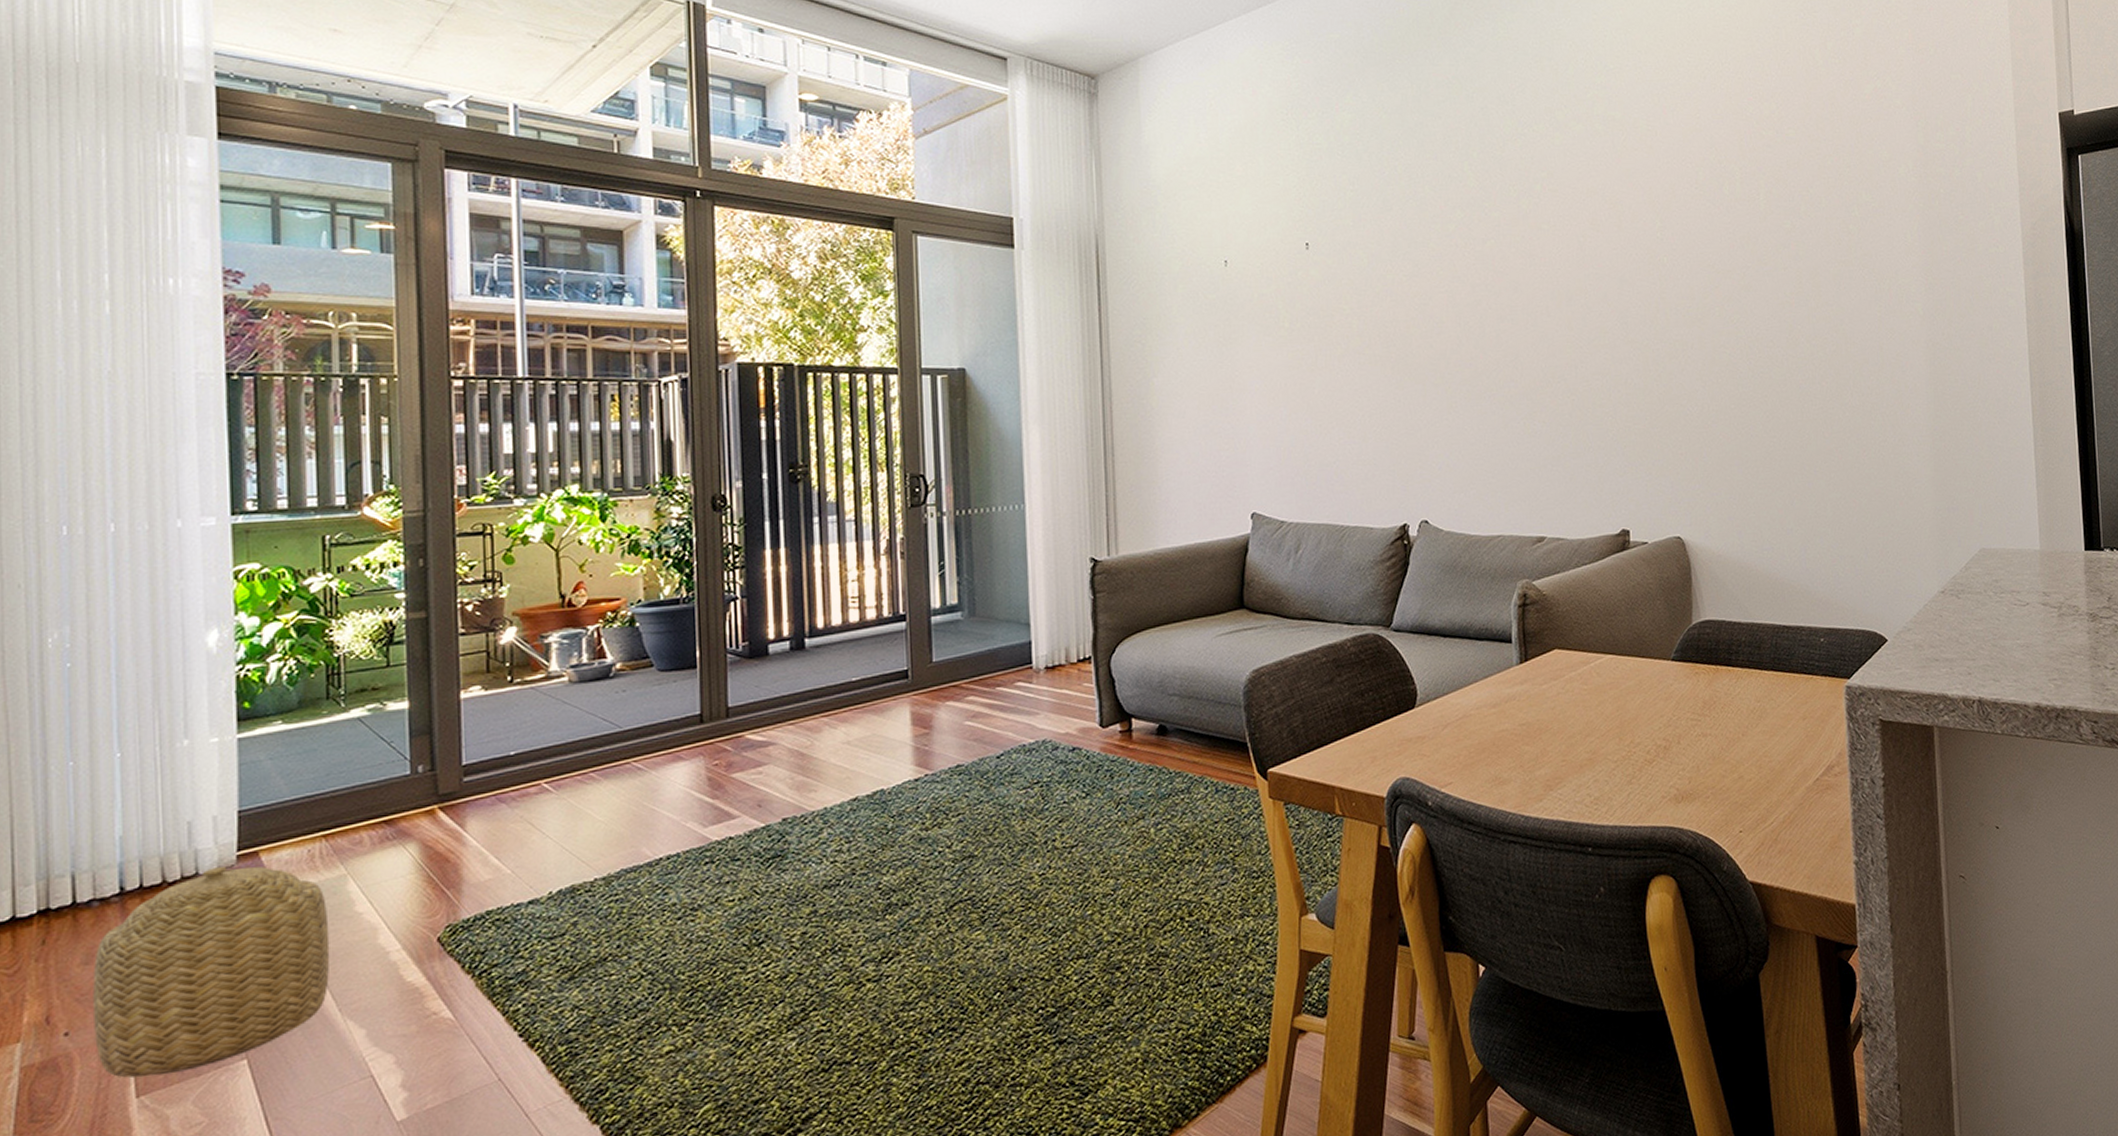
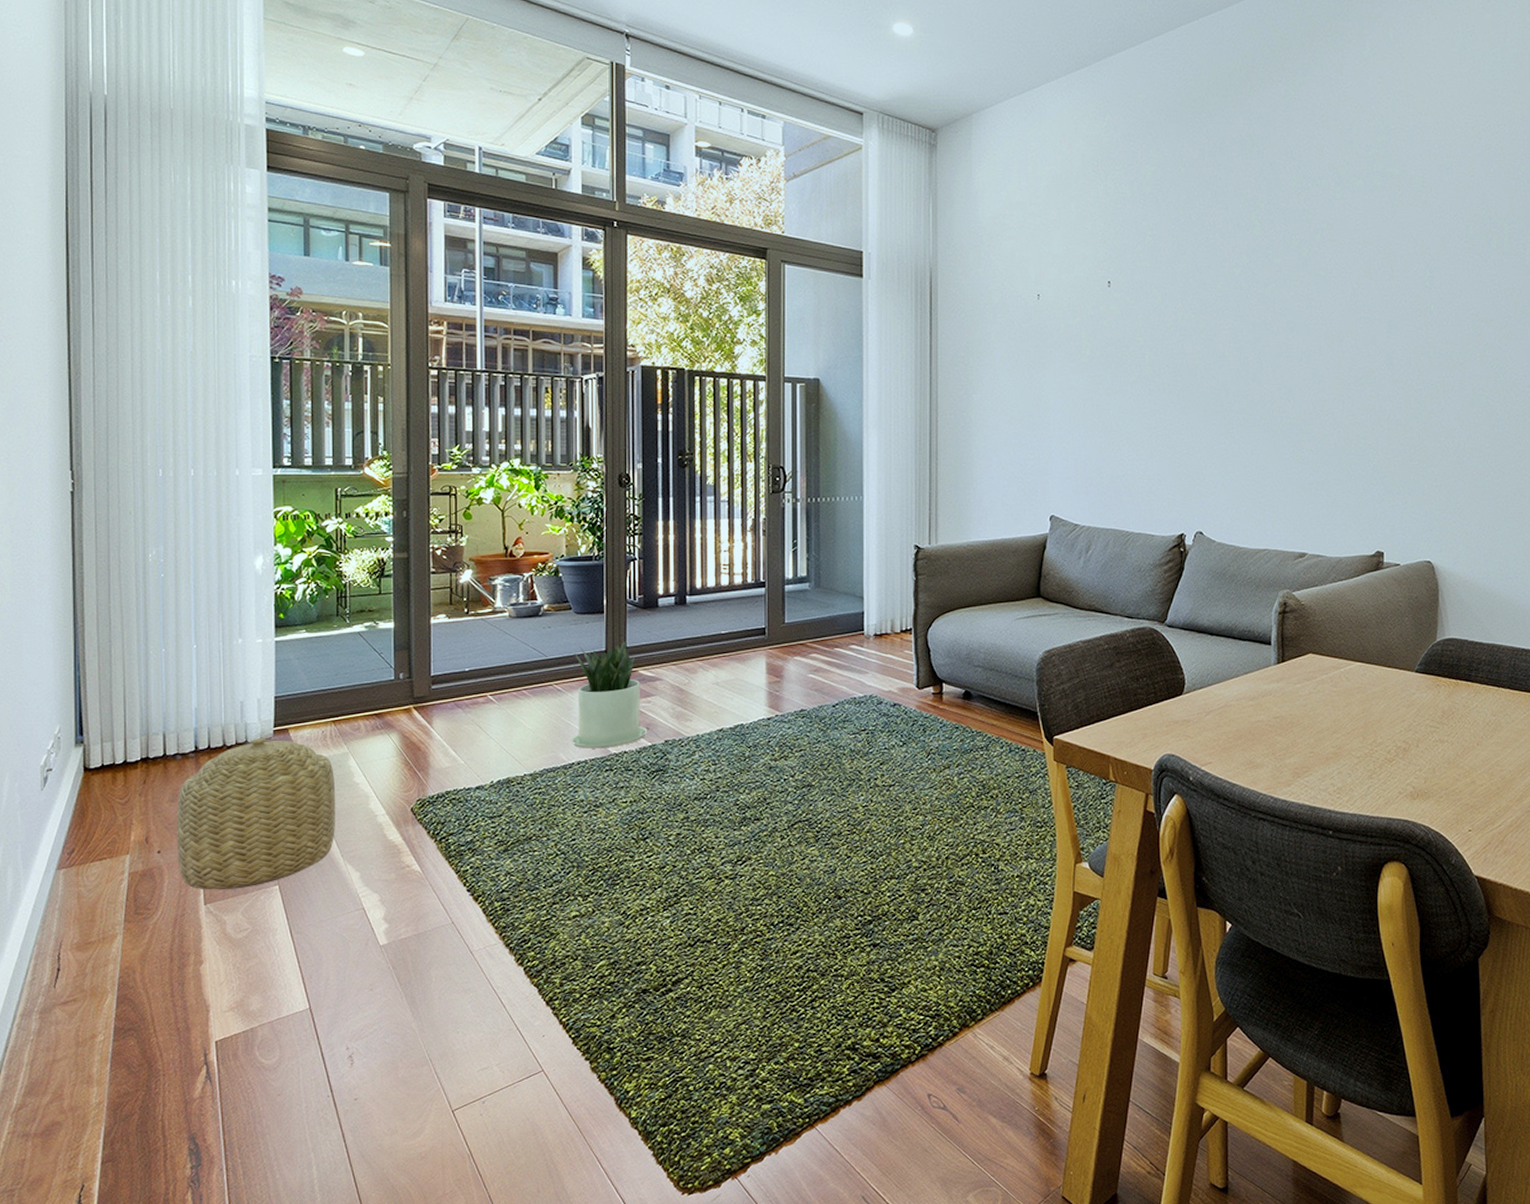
planter: none [657,700,760,839] -> present [571,641,648,749]

